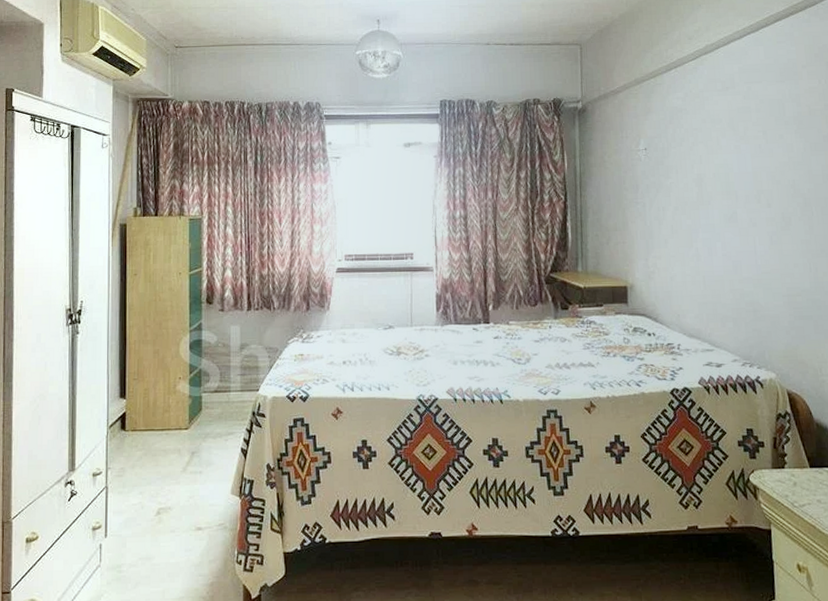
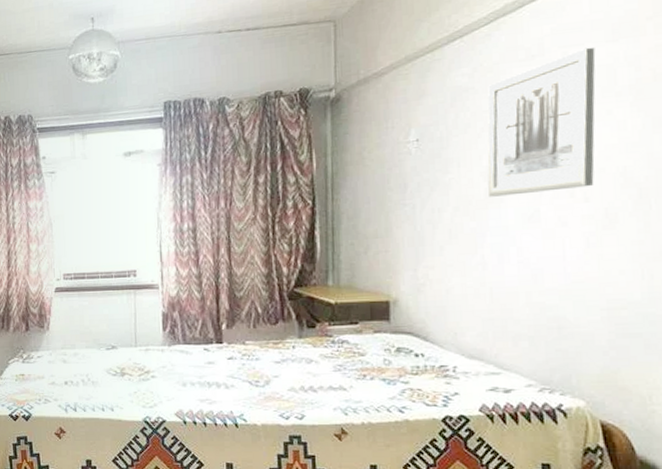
wall art: none [696,85,774,200] -> present [487,47,596,197]

